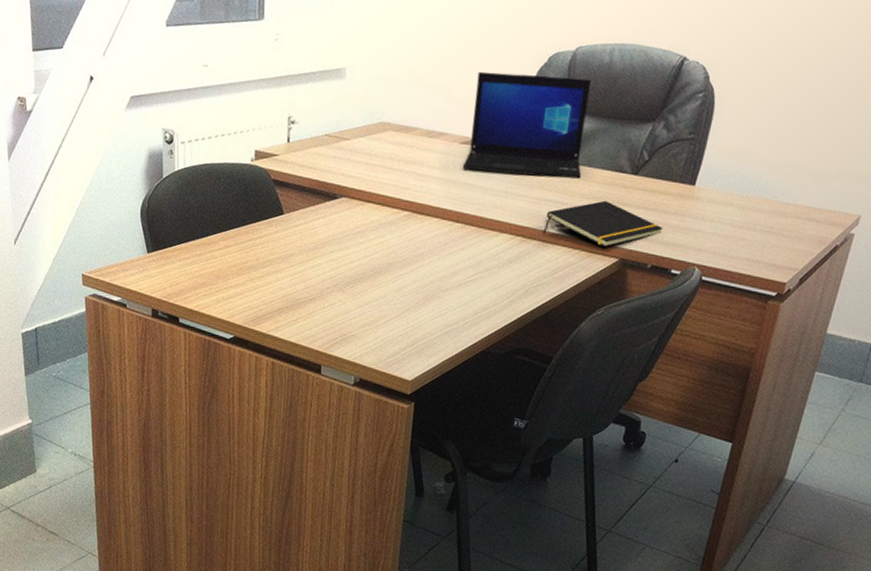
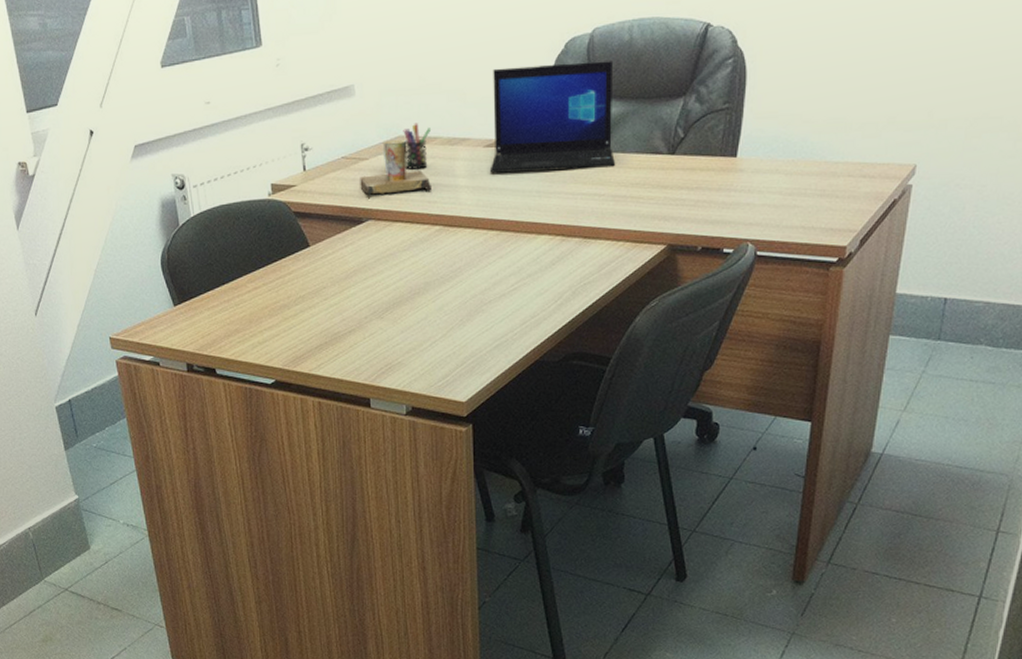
cup: none [339,124,407,178] -> present [360,139,433,199]
pen holder: none [384,111,412,156] -> present [403,122,431,170]
notepad: present [543,200,663,247] -> none [583,186,709,235]

